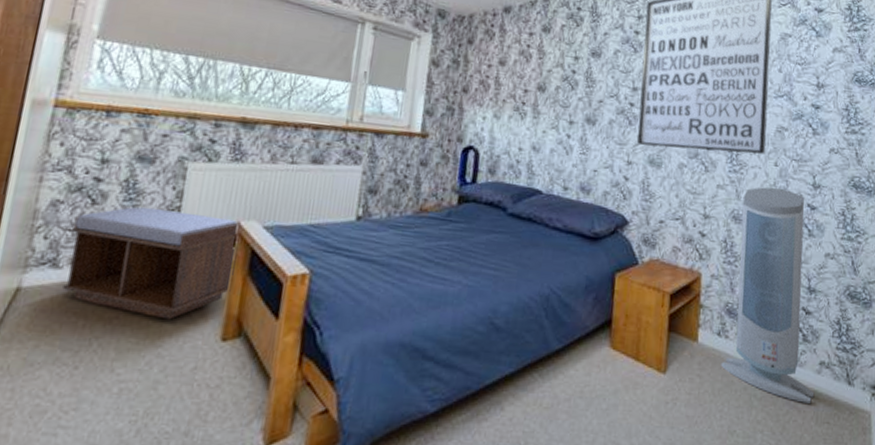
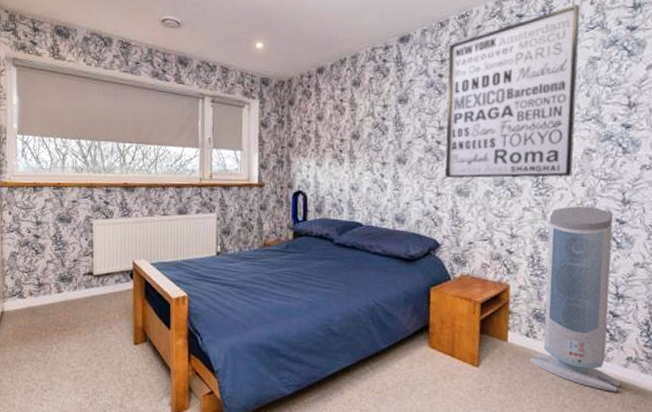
bench: present [62,206,241,320] -> none [27,253,135,331]

